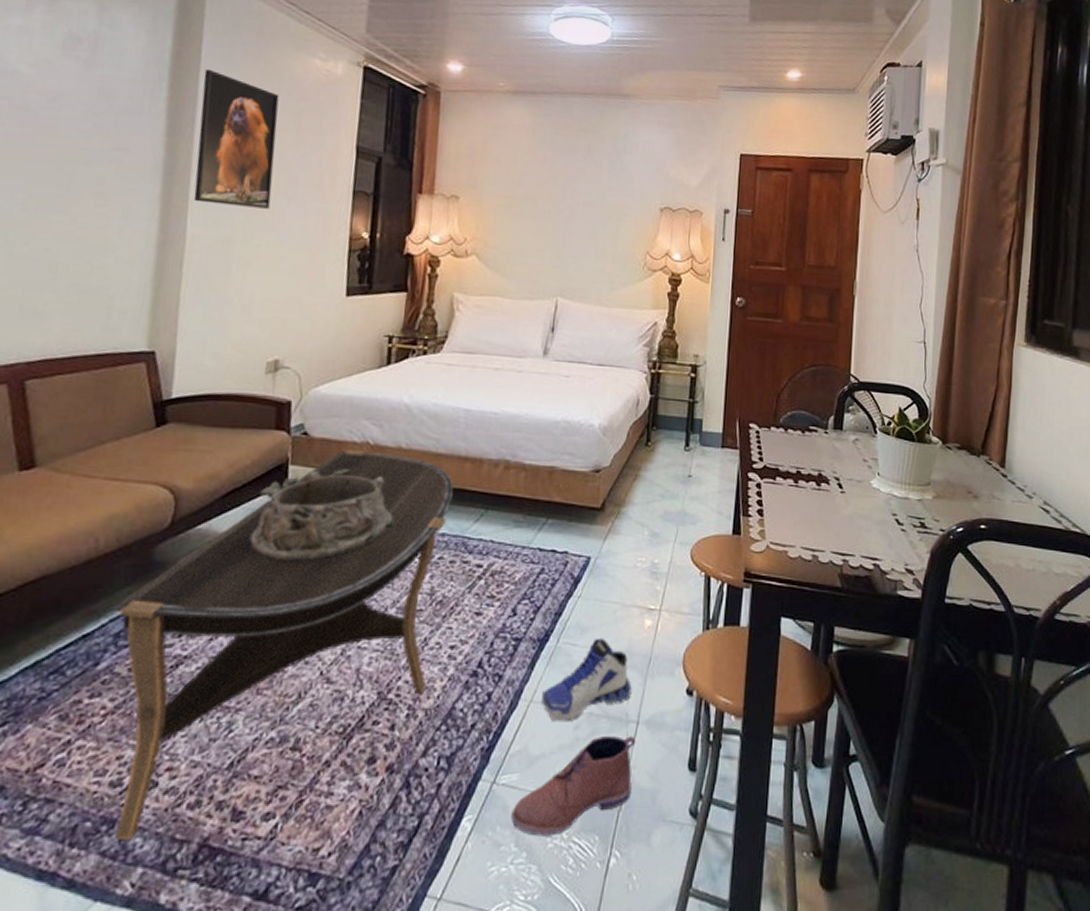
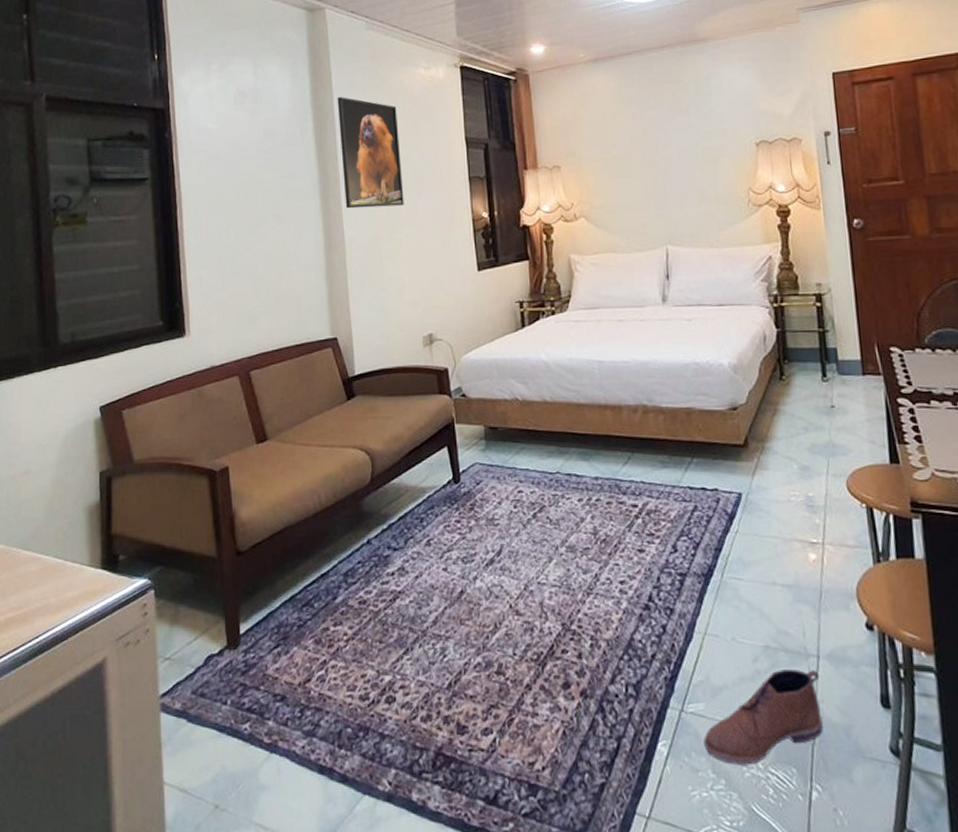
coffee table: present [113,450,454,841] -> none [340,407,604,746]
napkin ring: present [249,469,394,561] -> none [434,424,551,507]
sneaker: present [541,637,632,722] -> none [715,572,806,655]

